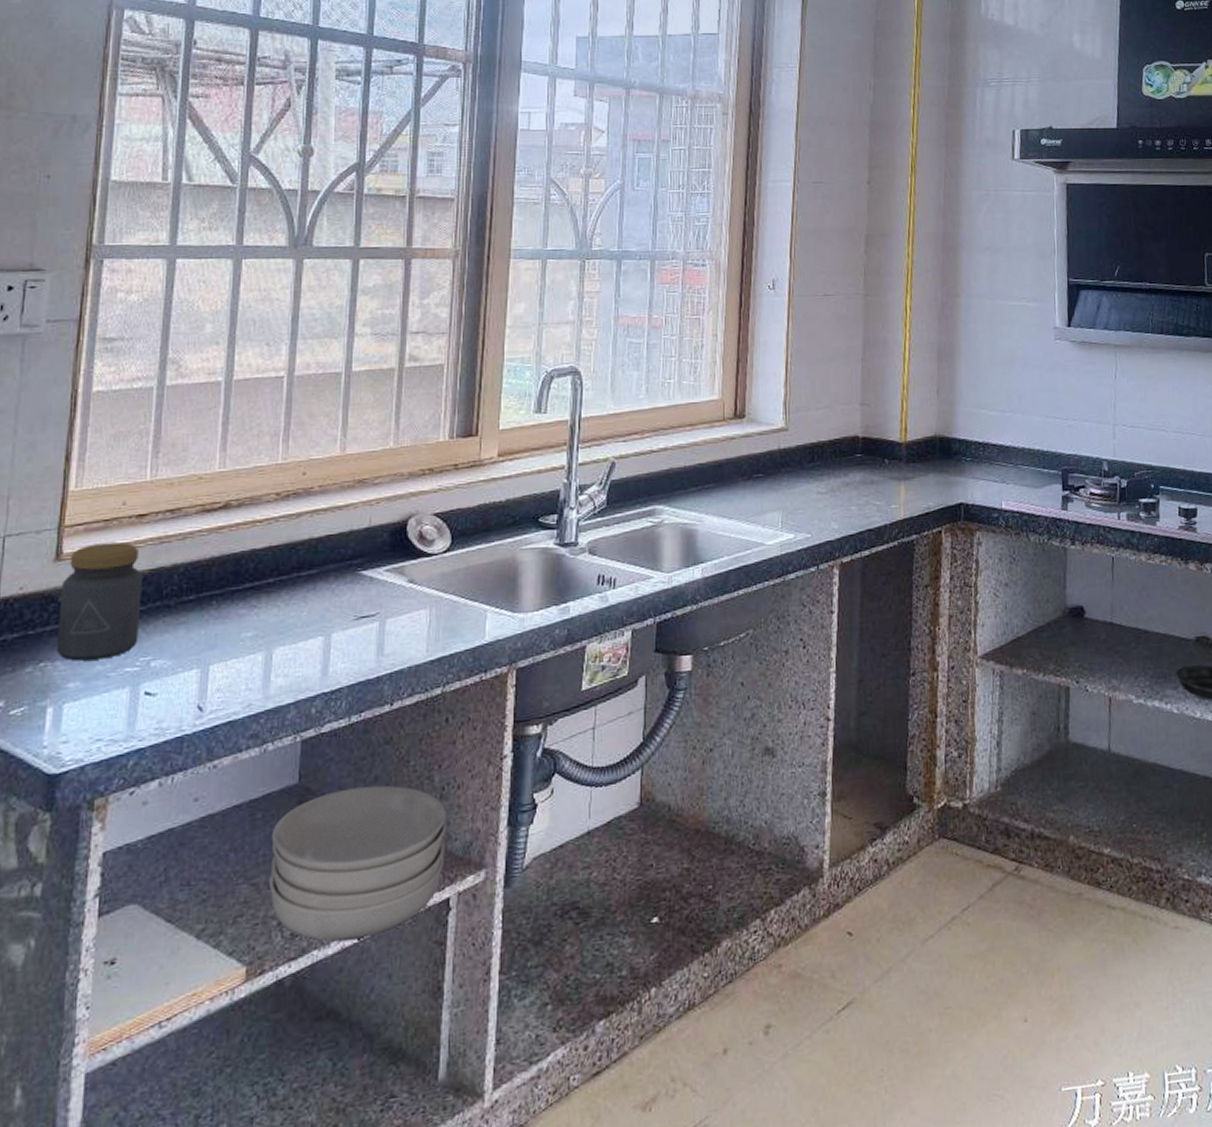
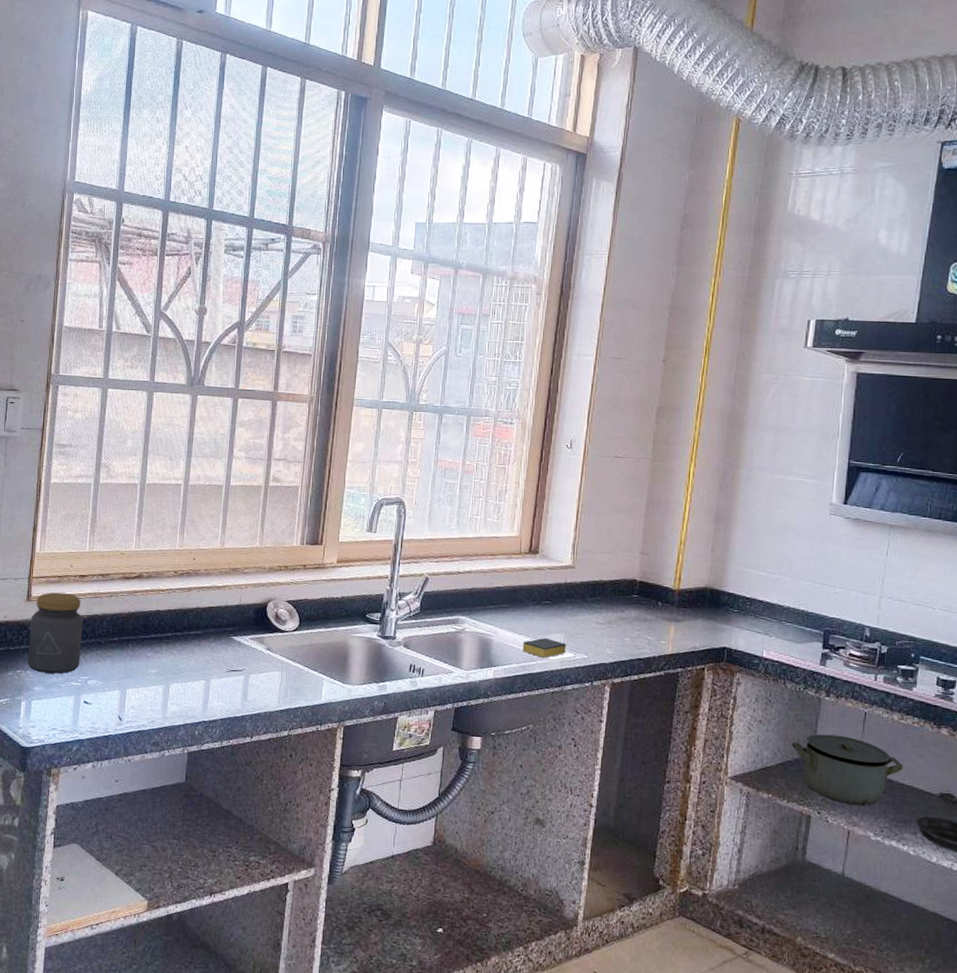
bowl: present [270,785,447,942] -> none [164,792,289,899]
sponge: none [734,518,785,544] -> present [522,637,566,658]
cooking pot: none [1042,587,1158,666] -> present [792,733,904,805]

